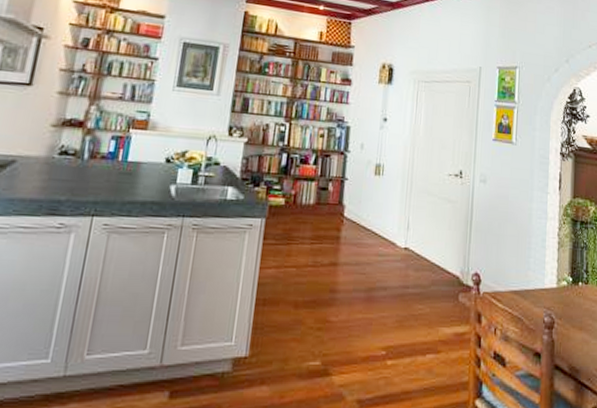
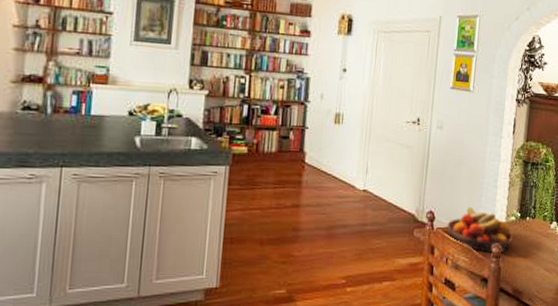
fruit bowl: none [494,268,567,324] -> present [447,206,514,254]

